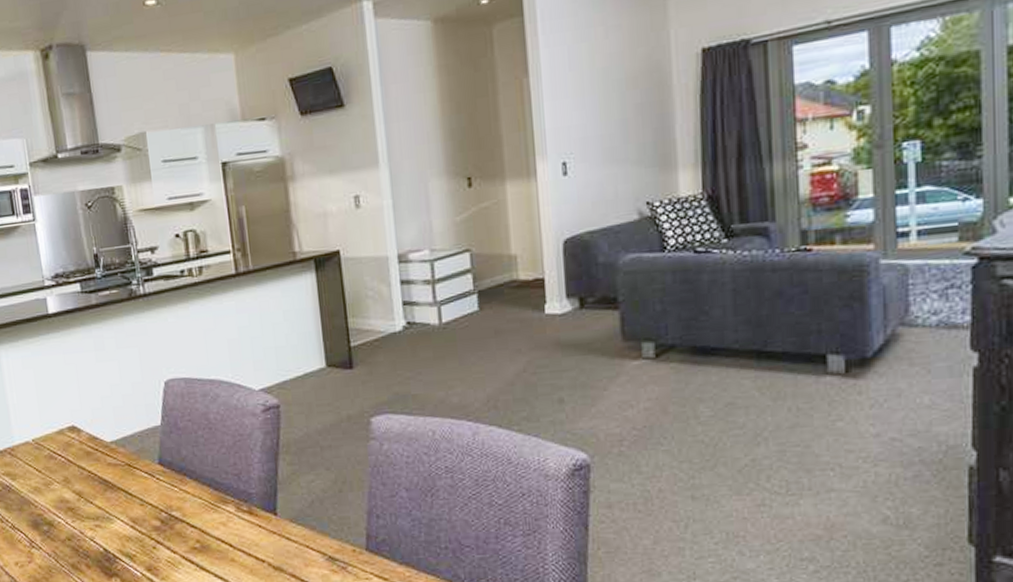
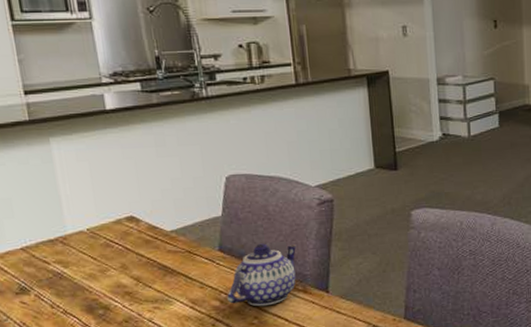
teapot: none [167,456,242,529] -> present [227,243,298,307]

